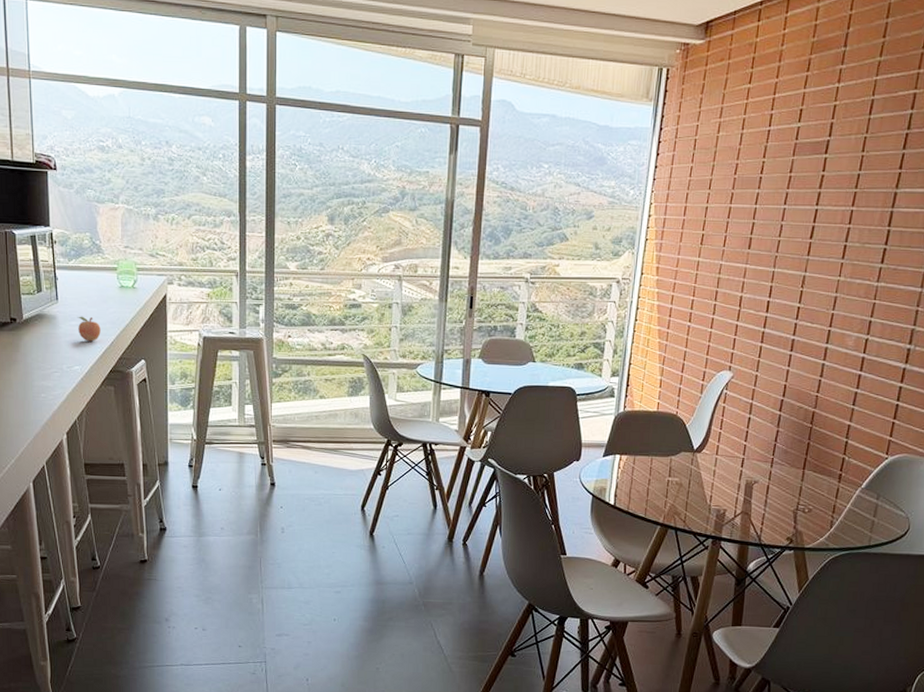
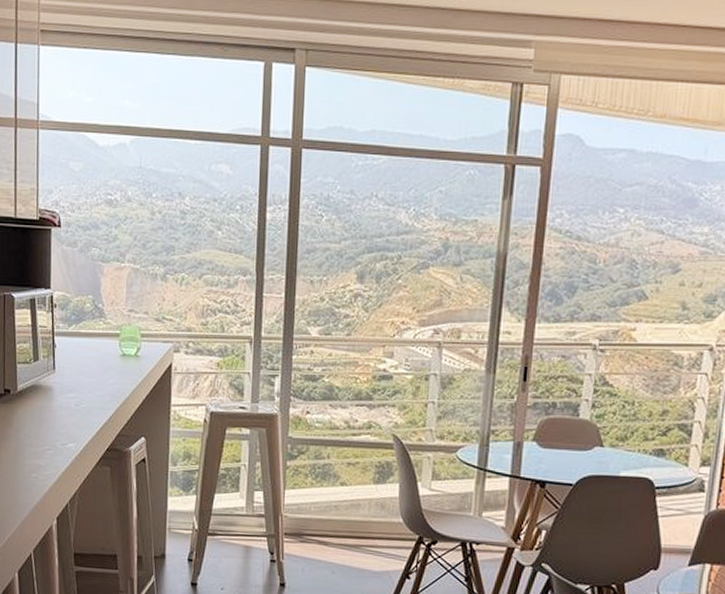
fruit: present [77,316,101,342] -> none [74,387,99,416]

